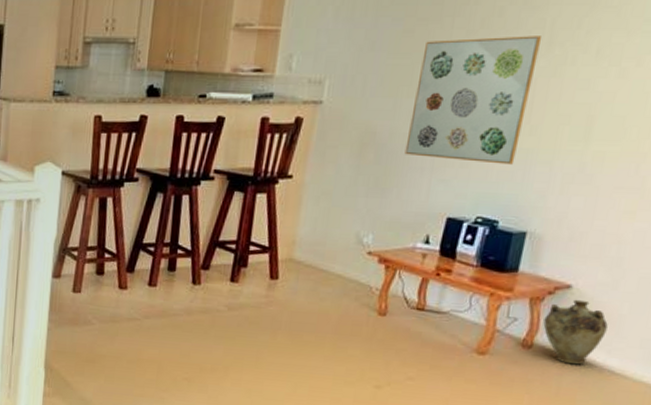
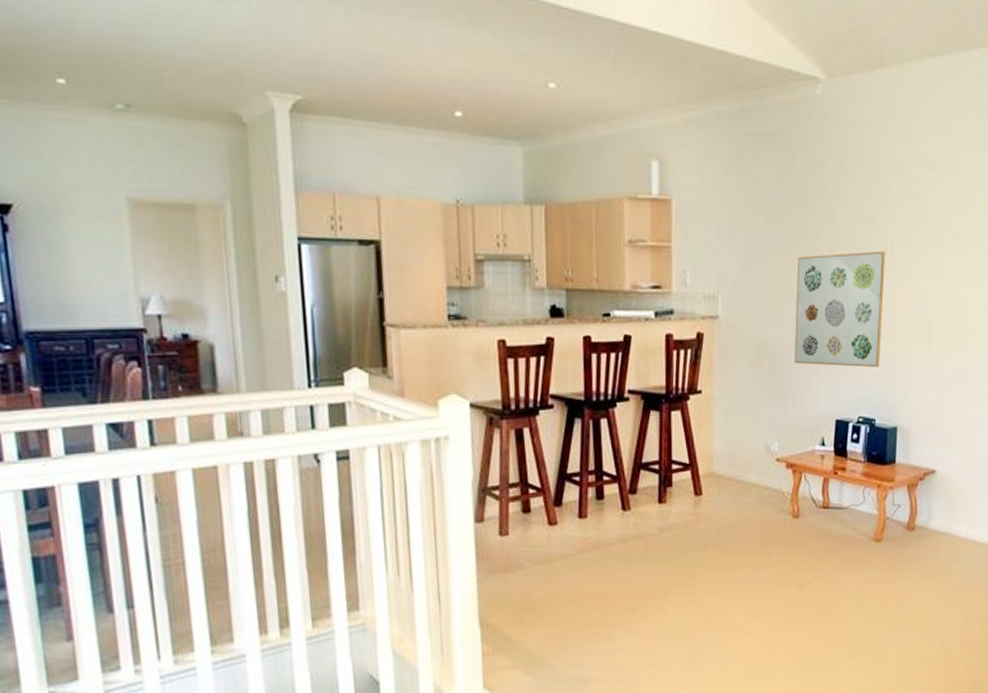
vase: present [543,299,608,365] -> none [920,482,965,540]

